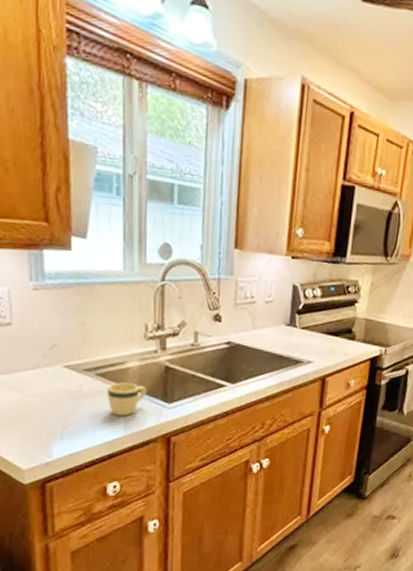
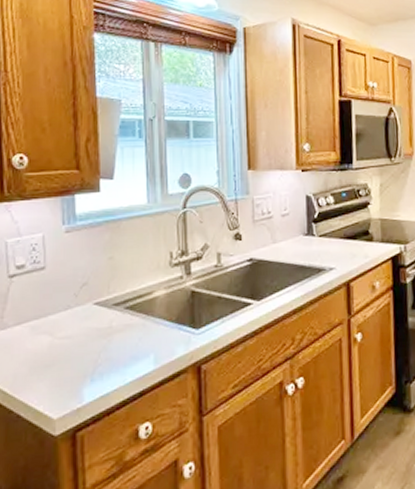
mug: present [107,382,146,416] -> none [136,312,174,348]

